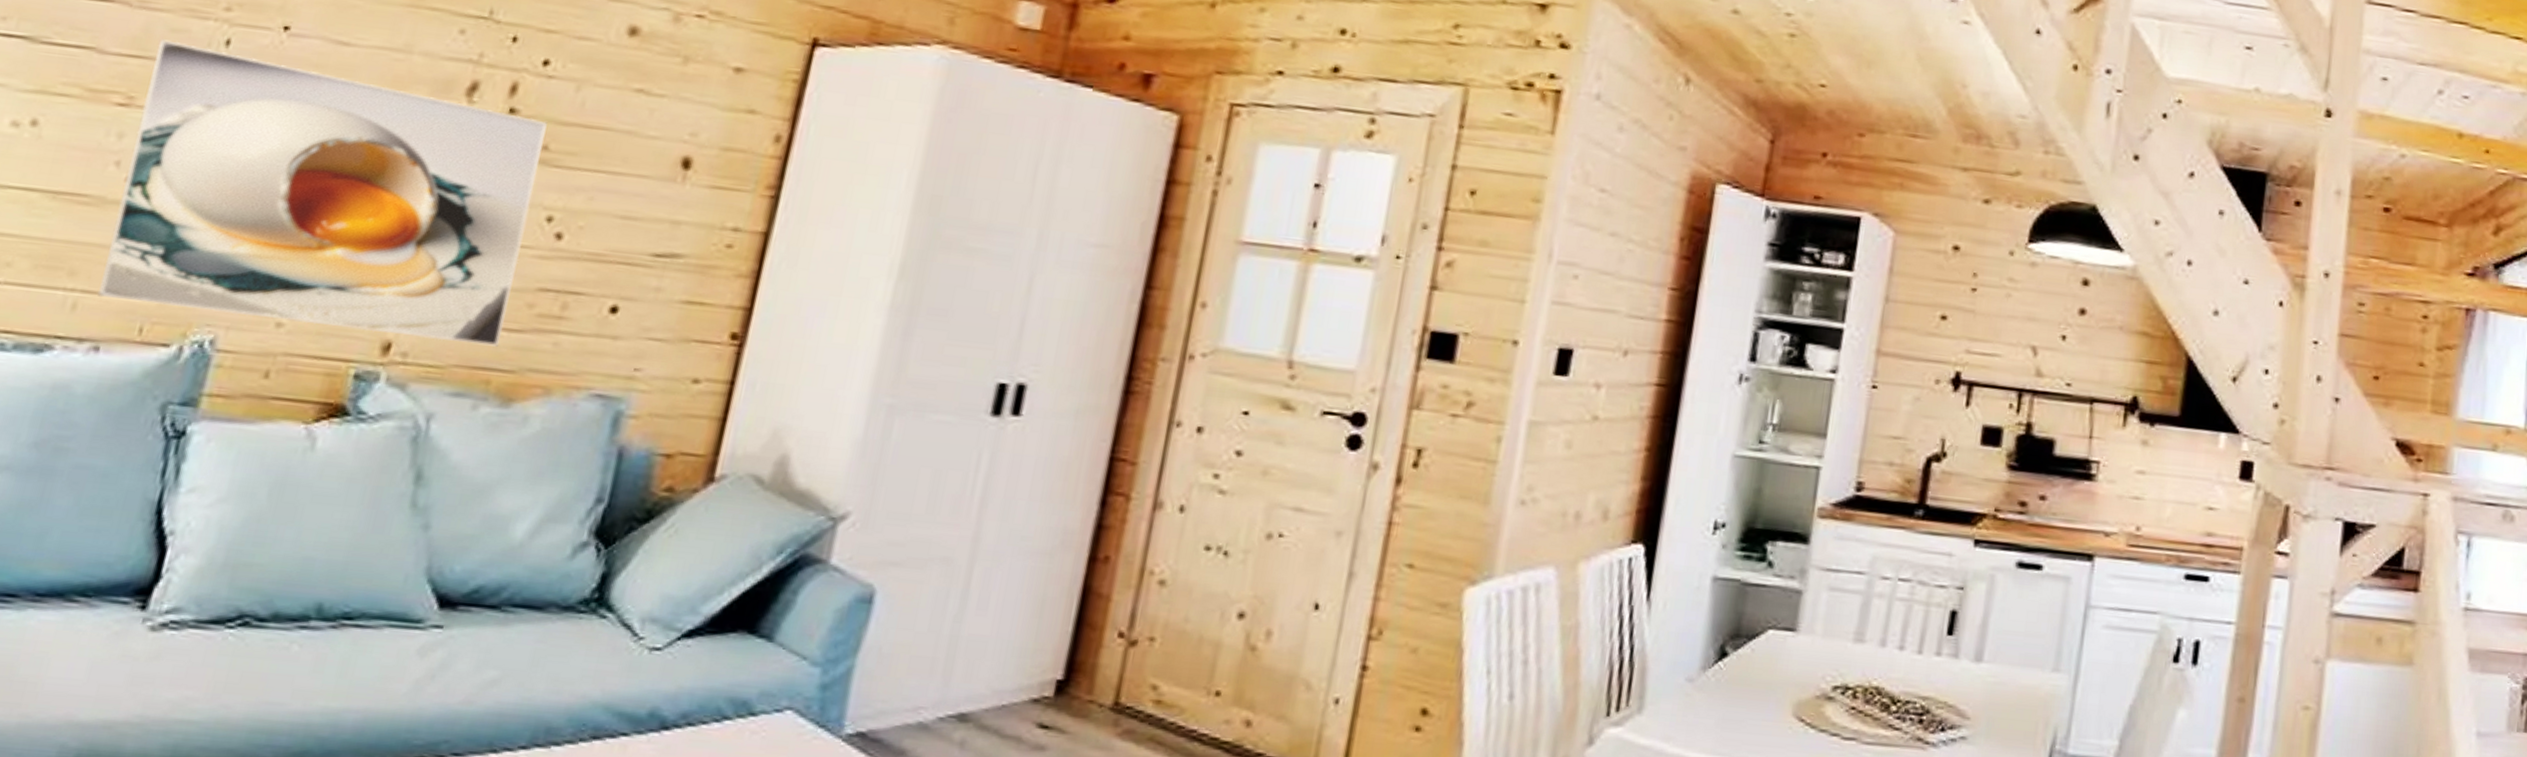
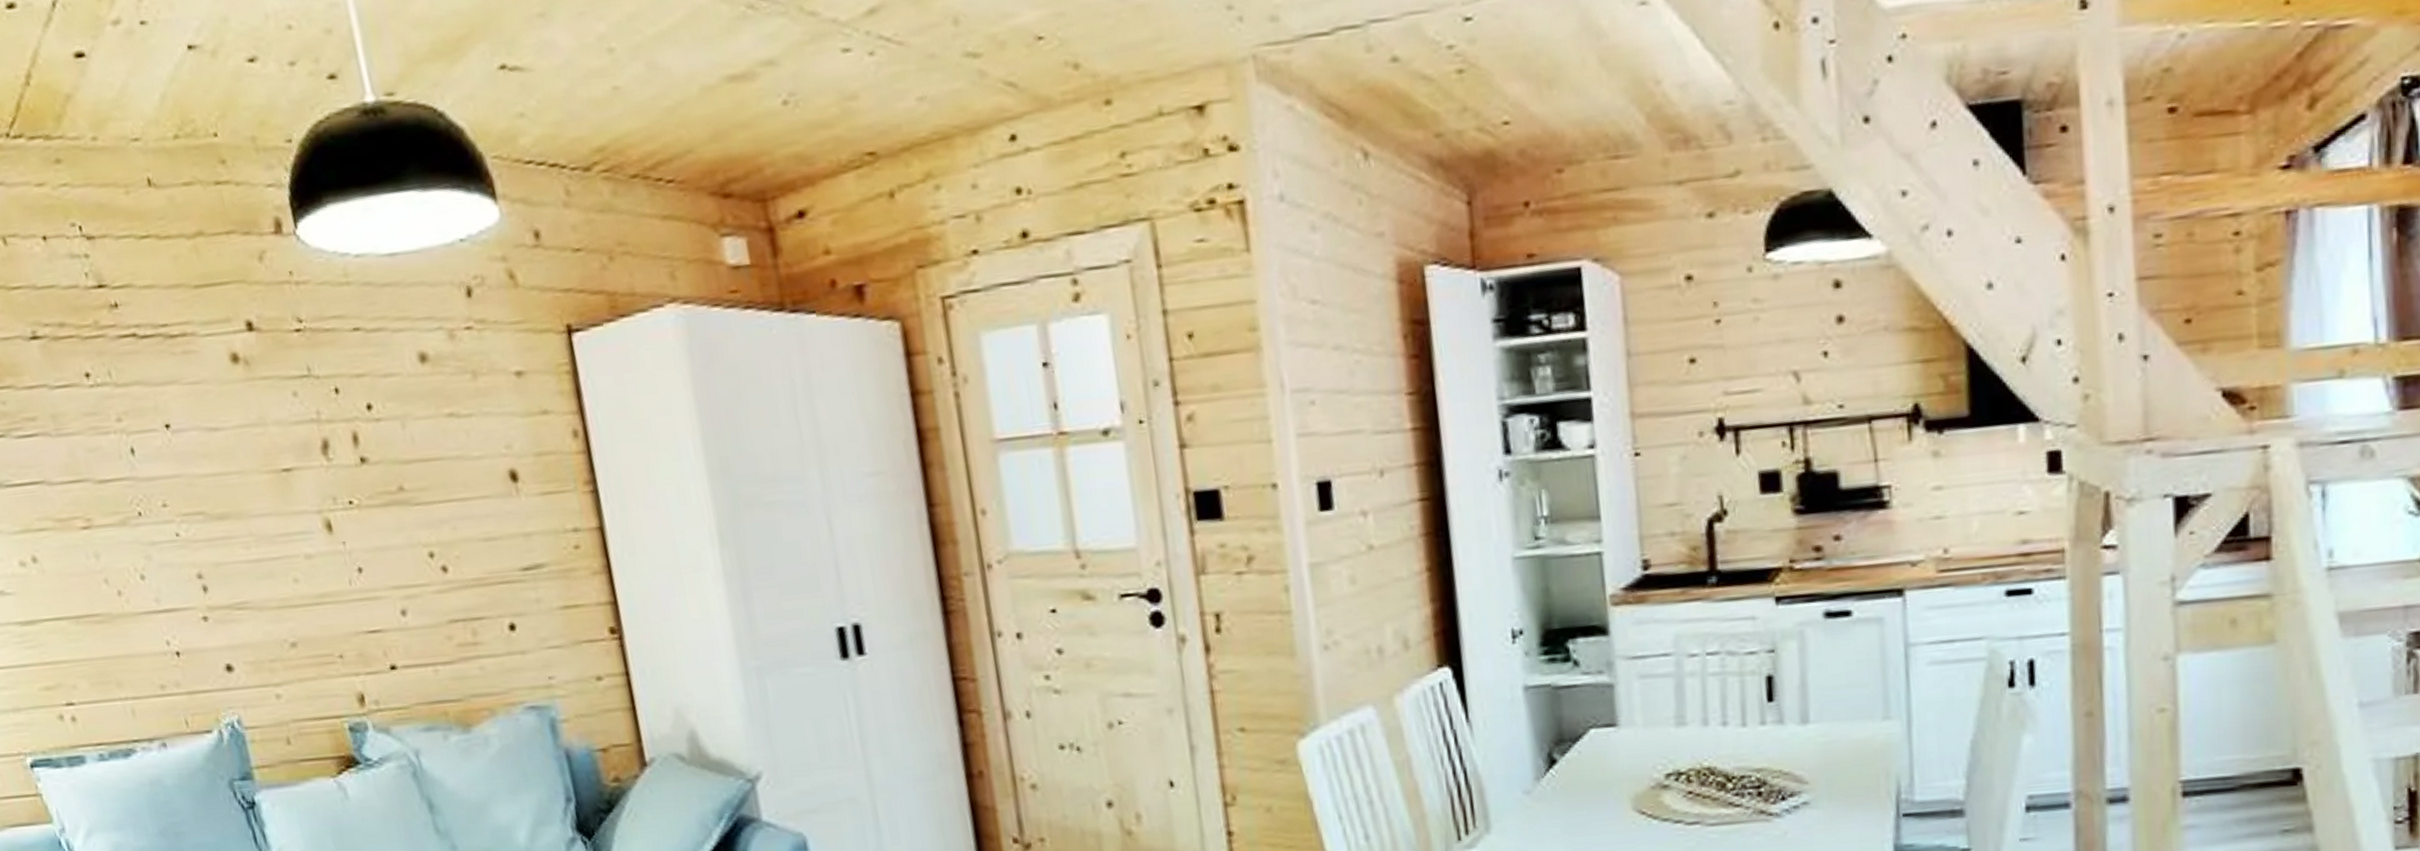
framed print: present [96,39,547,347] -> none [84,459,441,700]

